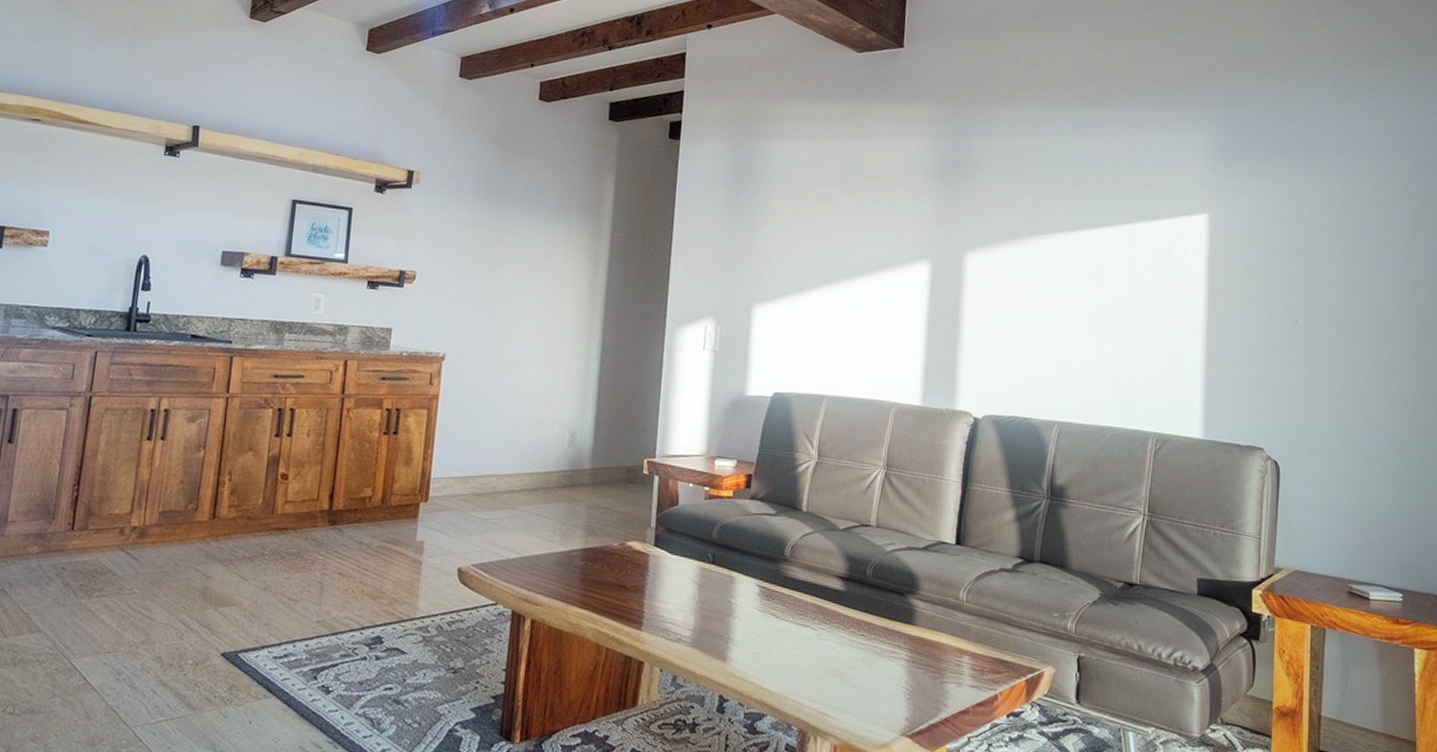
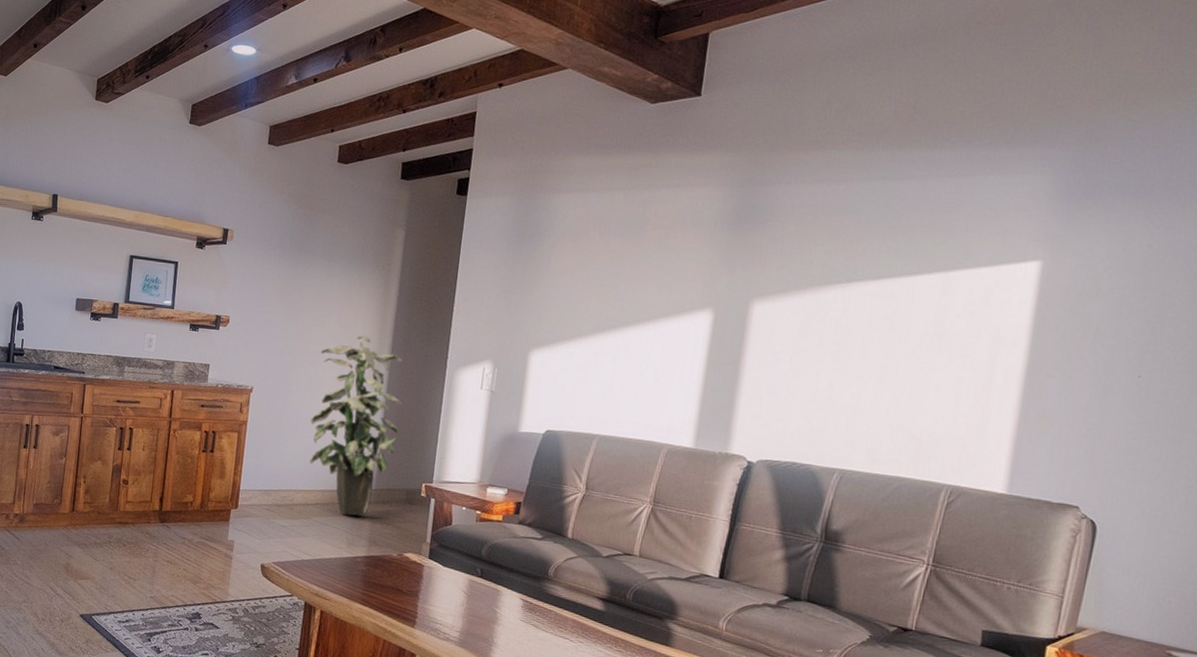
indoor plant: none [513,292,619,501] -> present [309,336,403,516]

